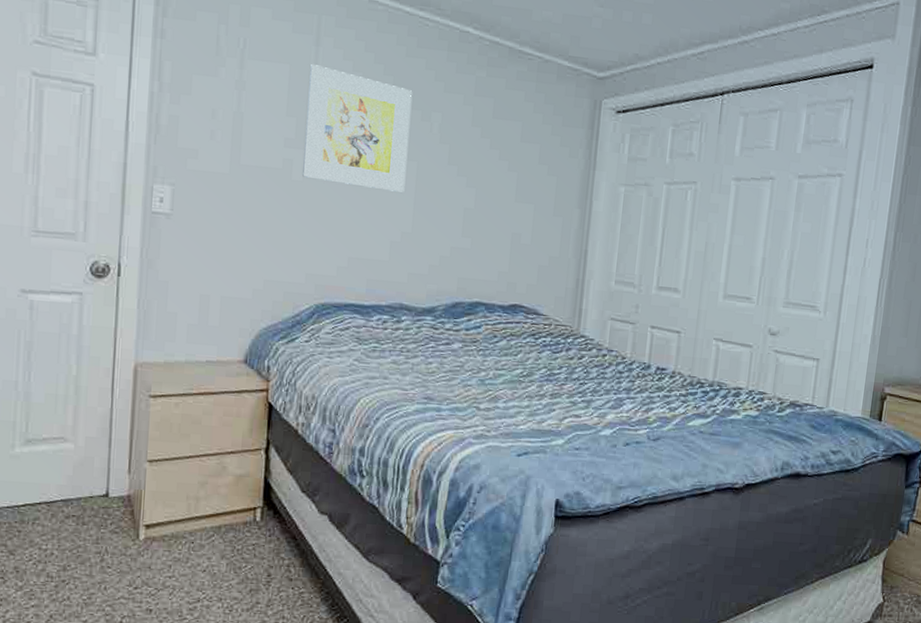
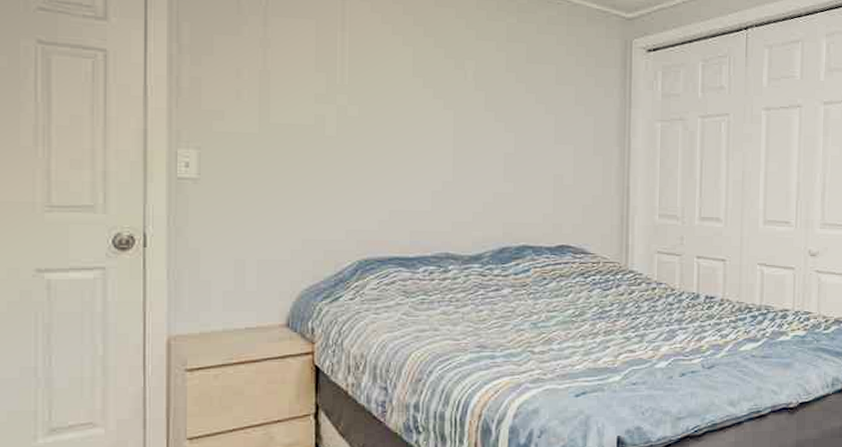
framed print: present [302,64,412,192] -> none [336,19,444,141]

